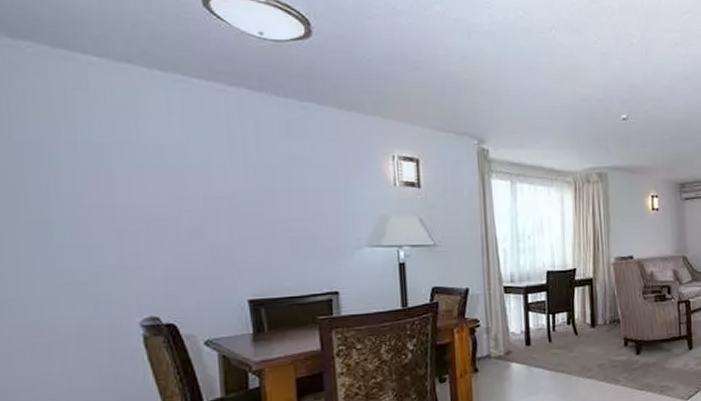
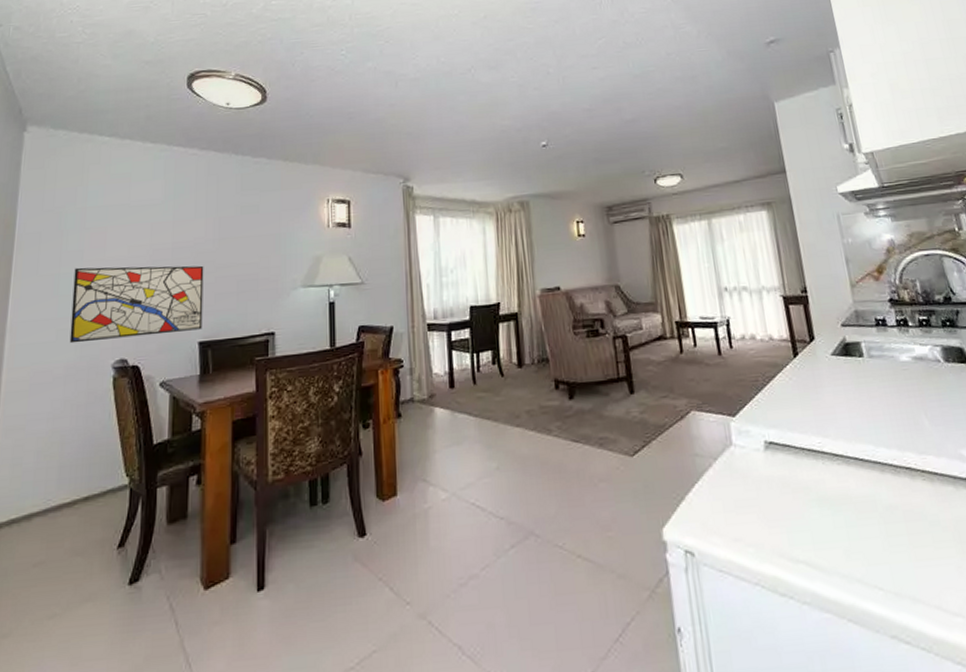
wall art: none [71,214,252,299] -> present [69,265,204,344]

